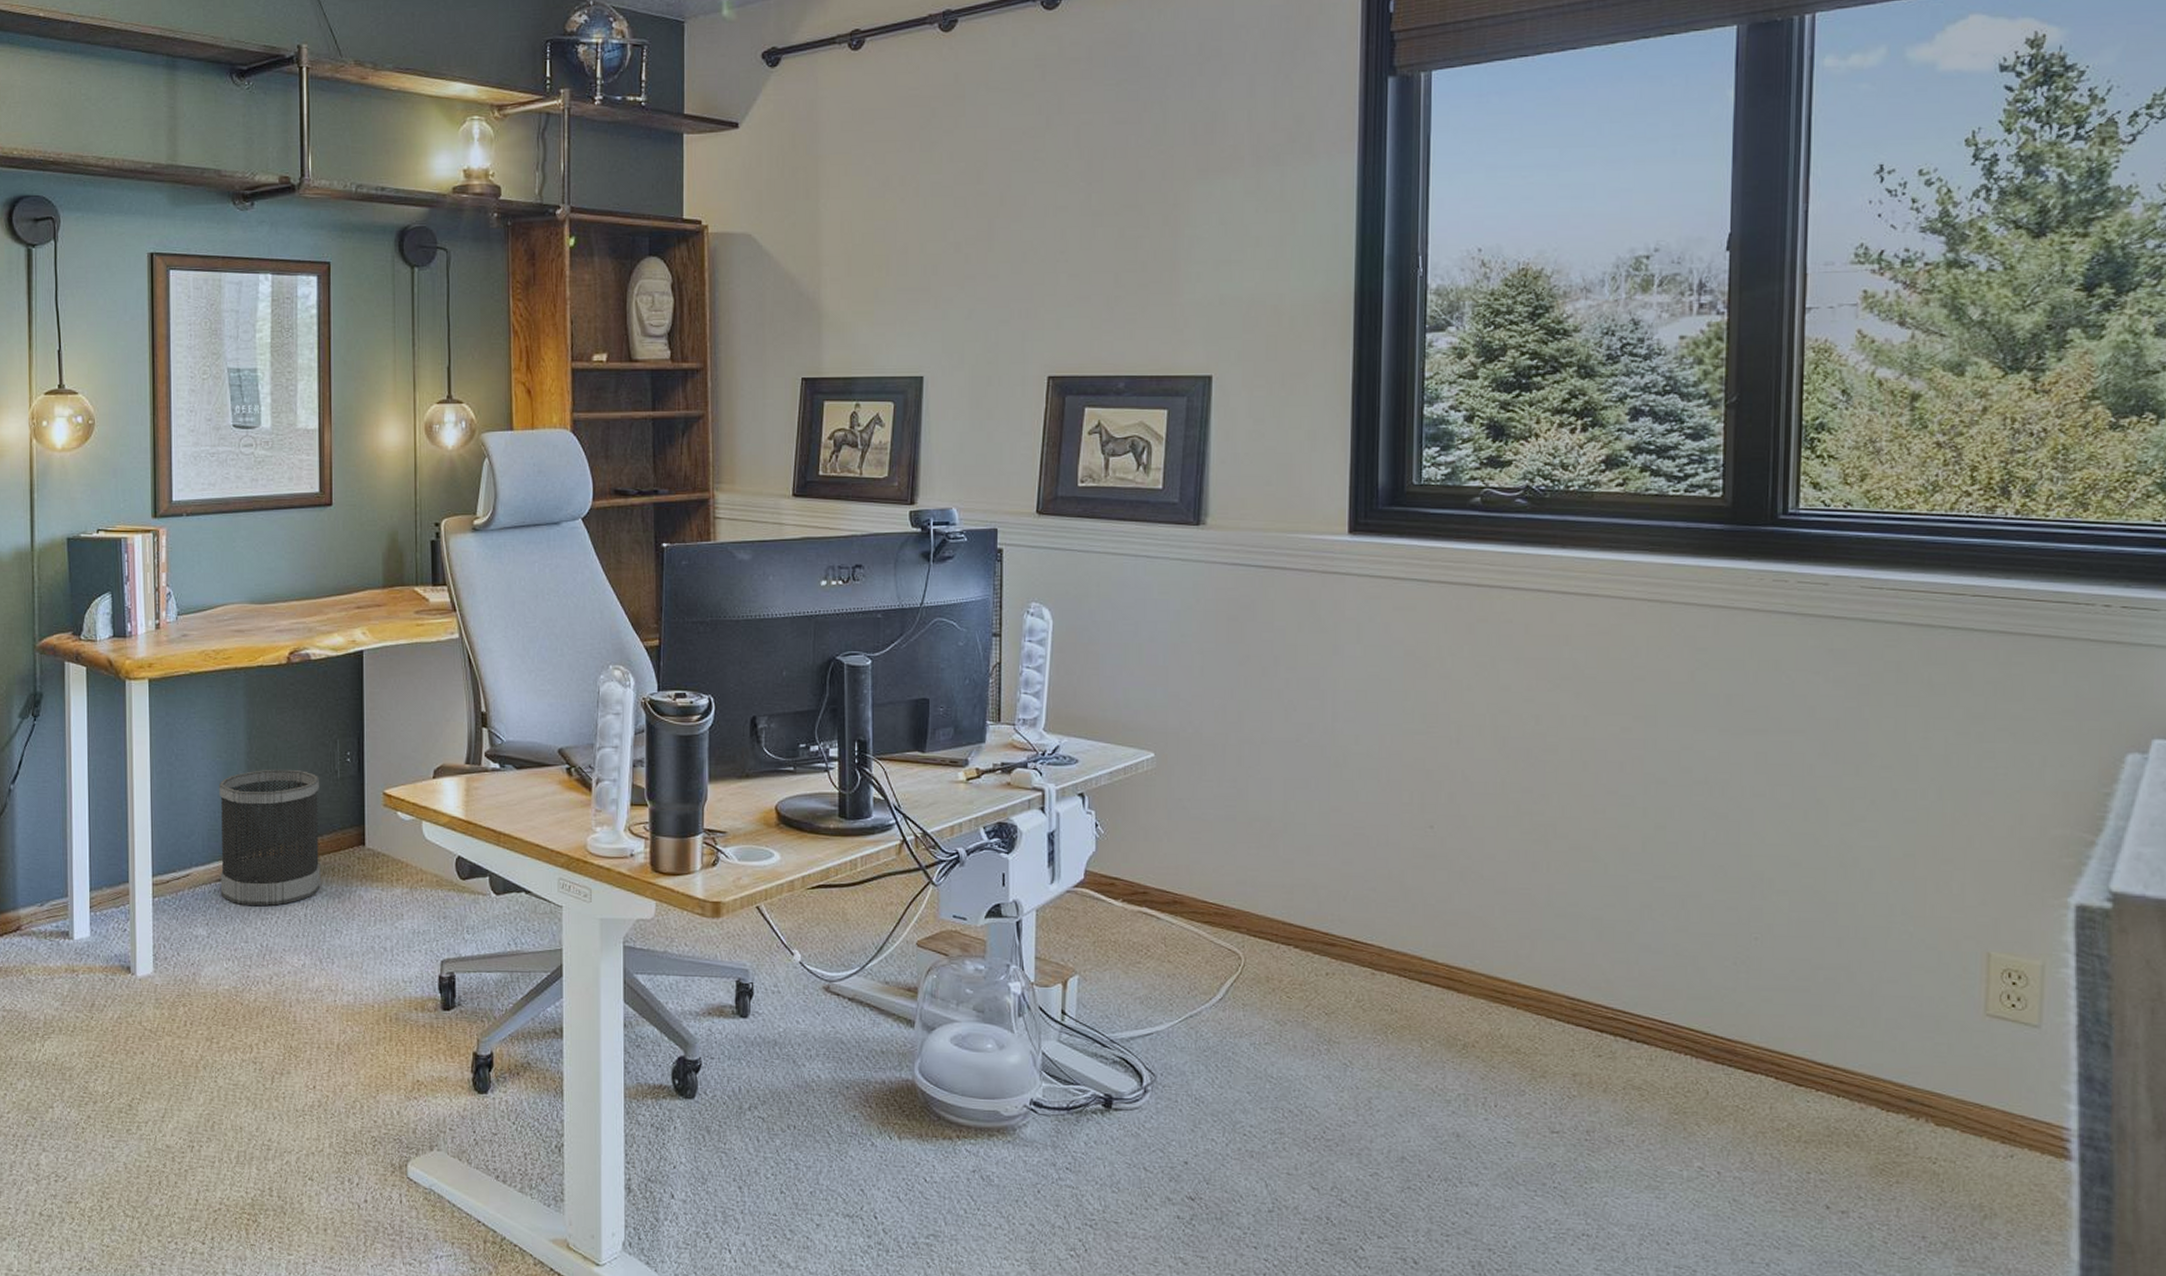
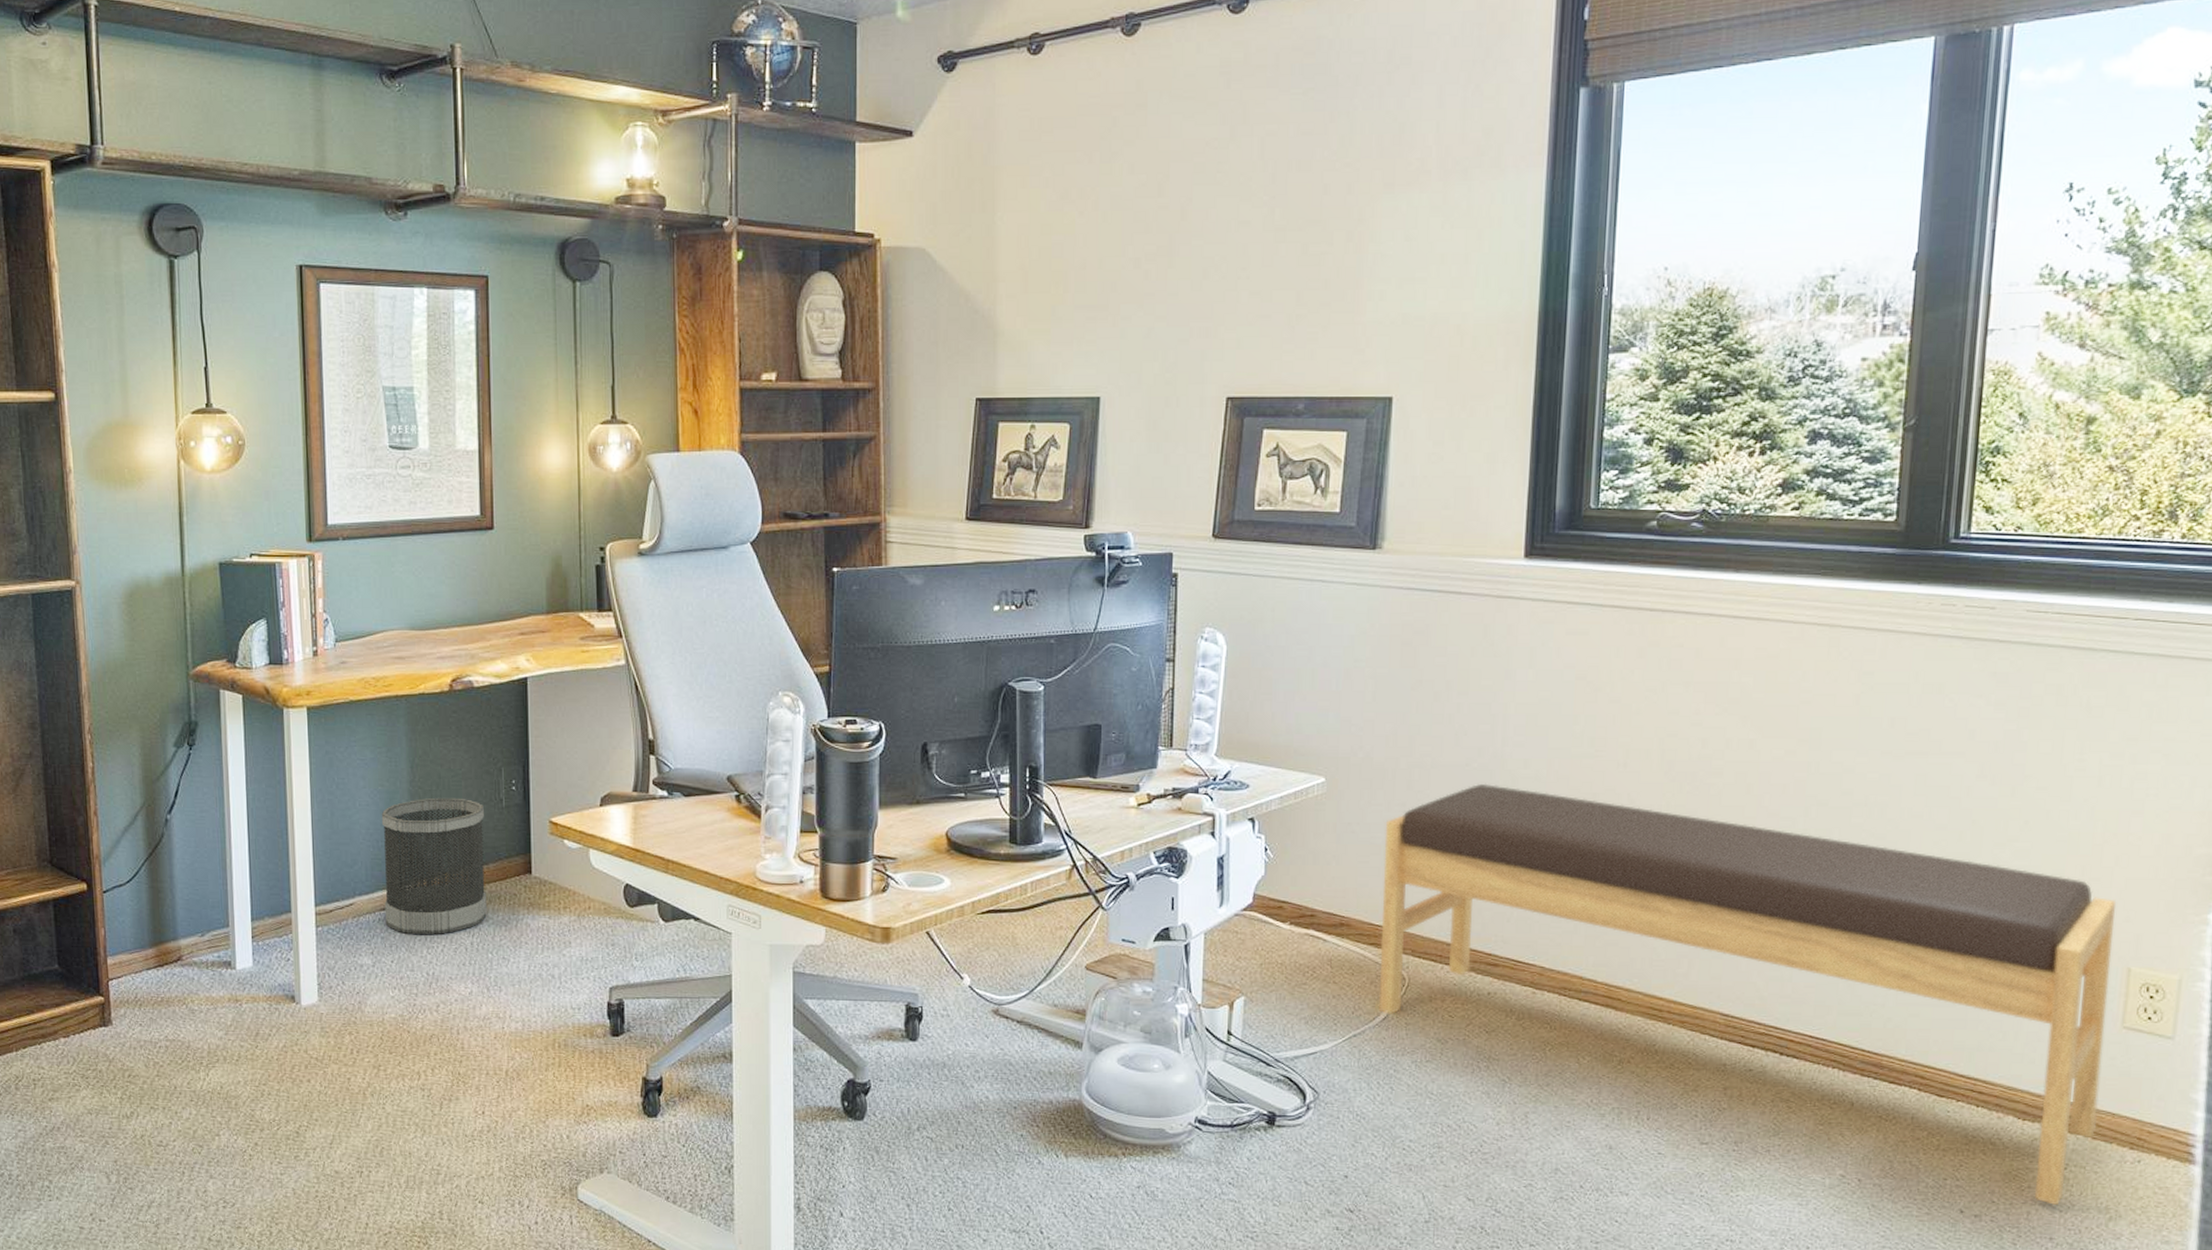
bench: none [1214,759,1972,1203] -> present [1378,783,2117,1206]

